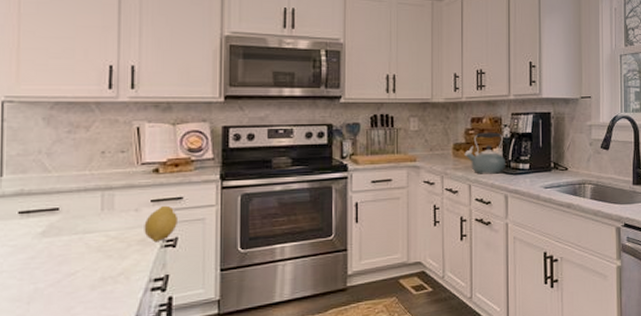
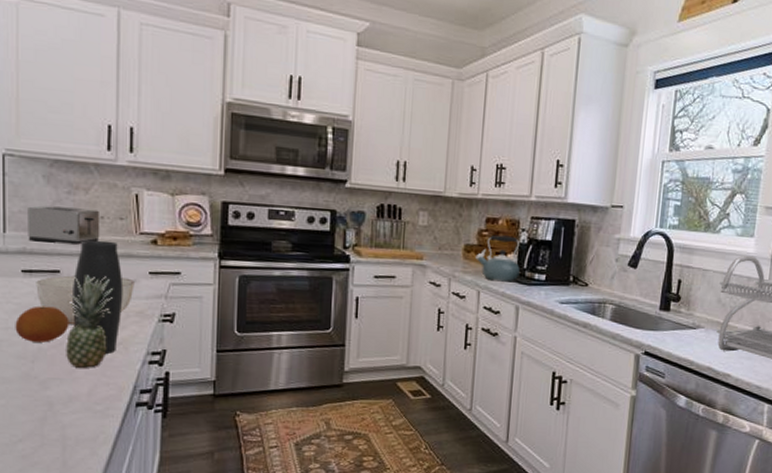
fruit: none [10,244,68,283] -> present [15,306,69,343]
toaster: none [26,145,101,182] -> present [28,205,101,245]
bowl: none [33,208,136,260] -> present [36,275,135,324]
fruit: none [64,209,115,304] -> present [66,275,114,368]
vase: none [72,174,125,286] -> present [73,240,124,354]
fruit: present [144,205,179,241] -> none [142,279,176,315]

